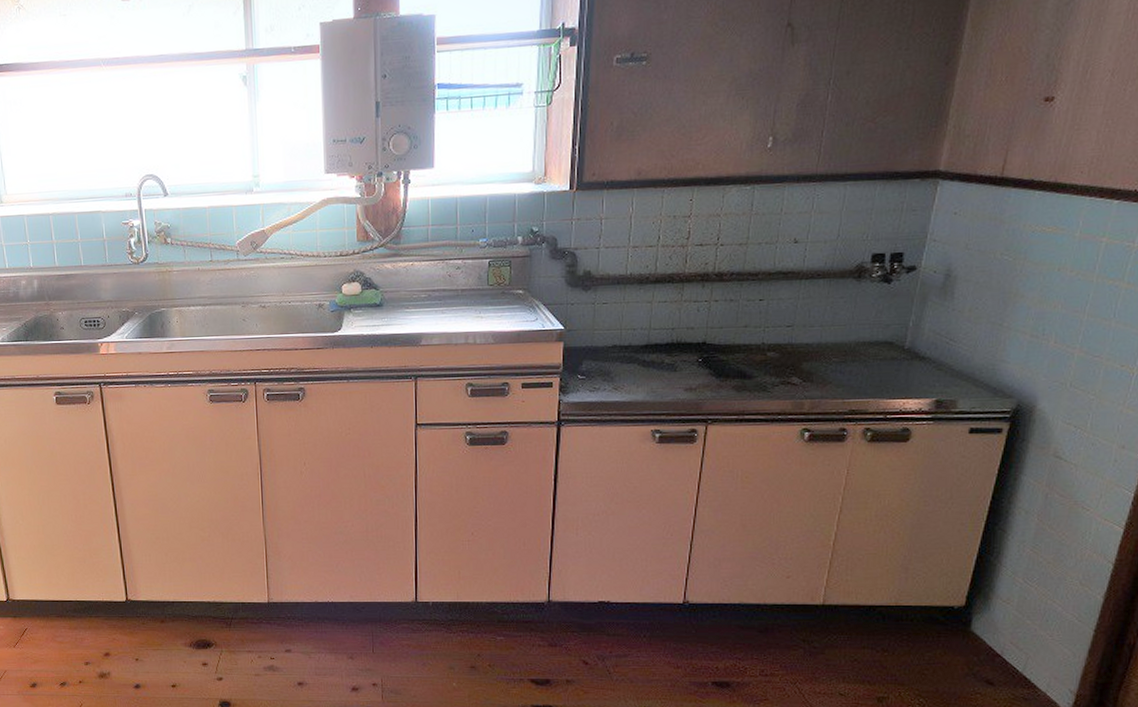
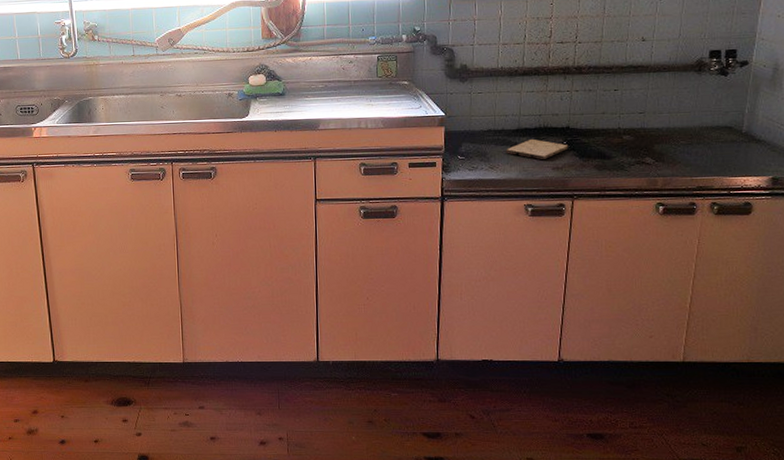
cutting board: none [632,355,704,380] -> present [505,138,569,160]

